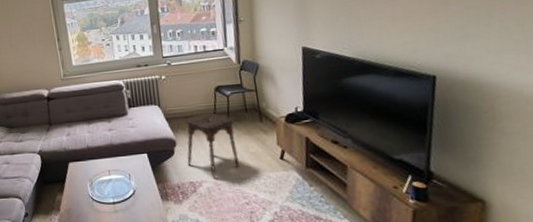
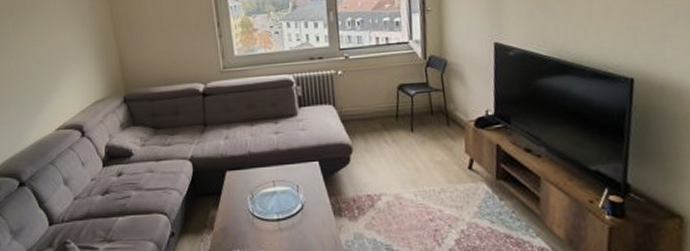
stool: present [186,112,240,178] -> none [364,114,424,190]

